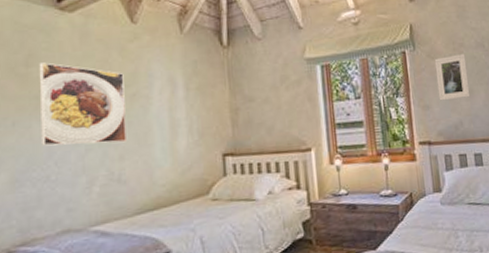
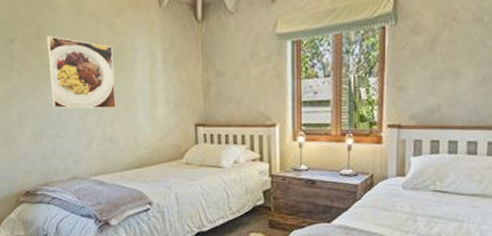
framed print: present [434,54,471,101] -> none [417,29,457,83]

